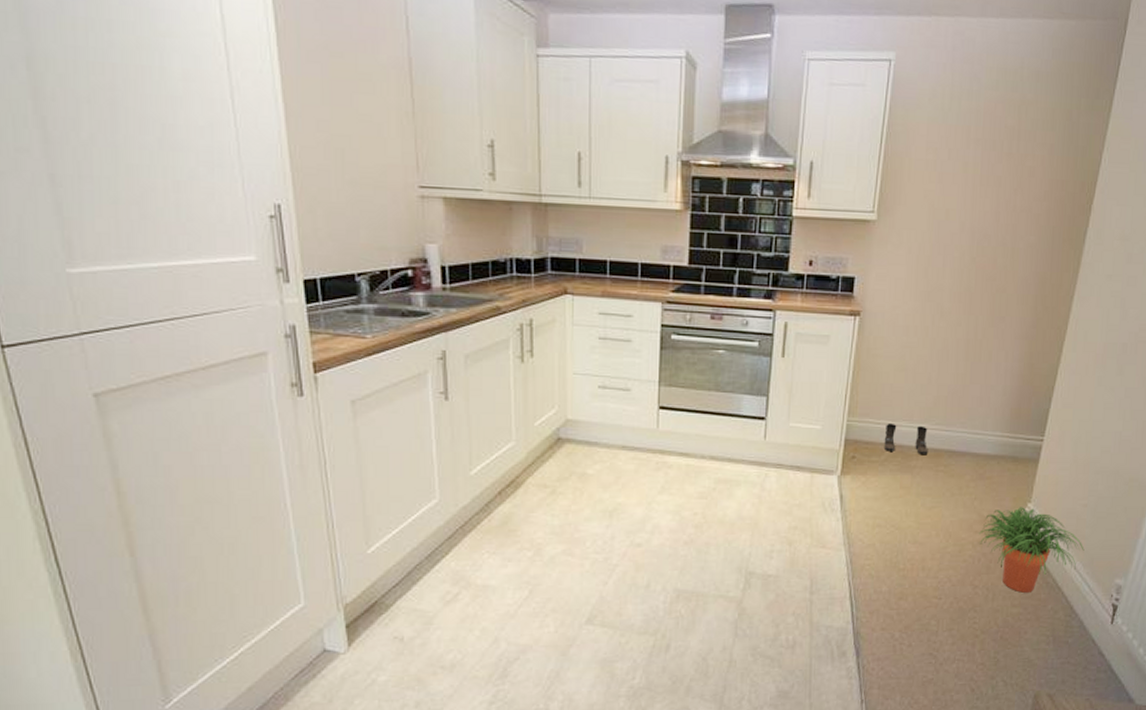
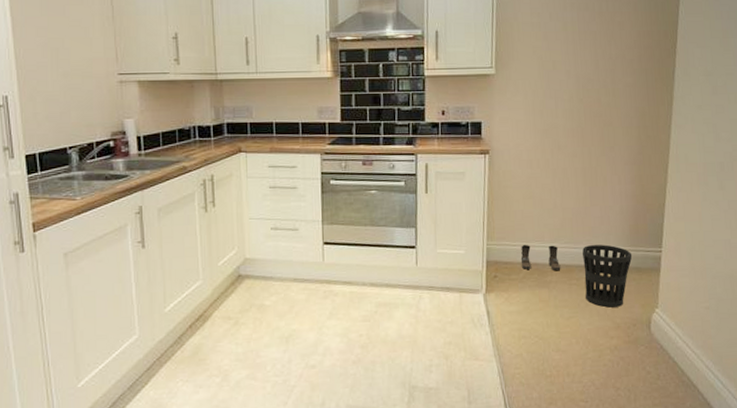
wastebasket: none [952,429,1010,499] -> present [582,244,633,308]
potted plant: present [978,507,1084,593] -> none [614,312,713,392]

